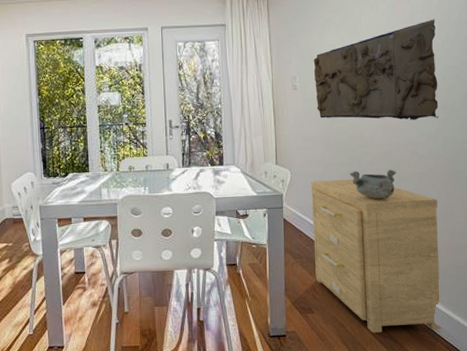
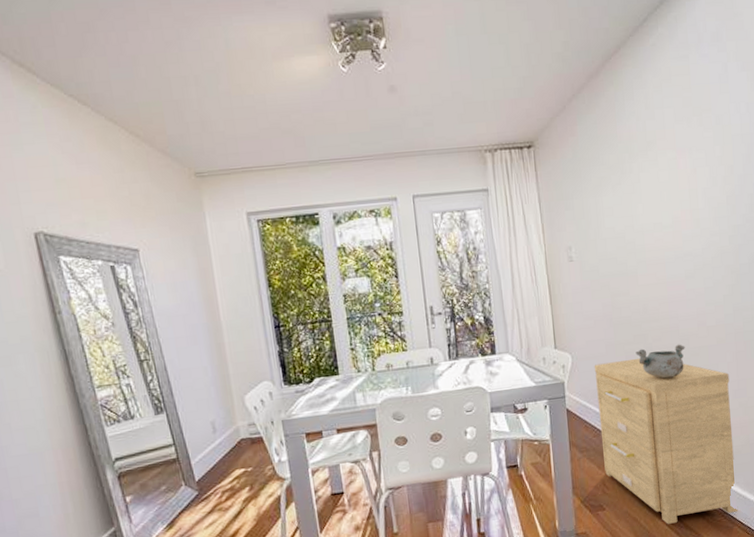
relief sculpture: present [313,19,439,120] -> none [589,172,727,293]

